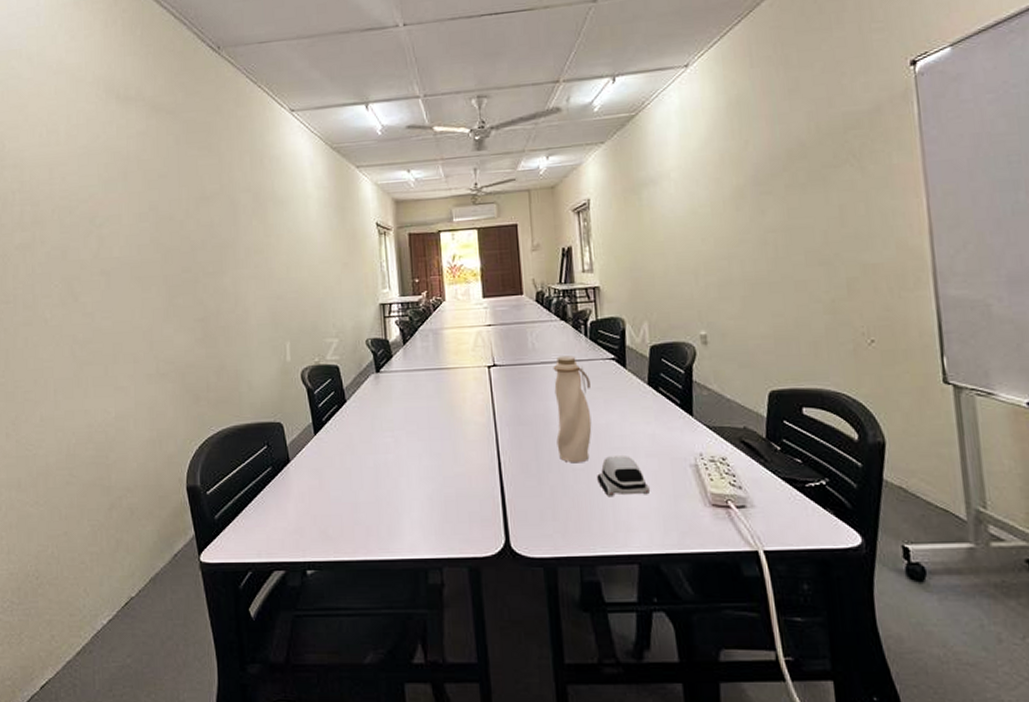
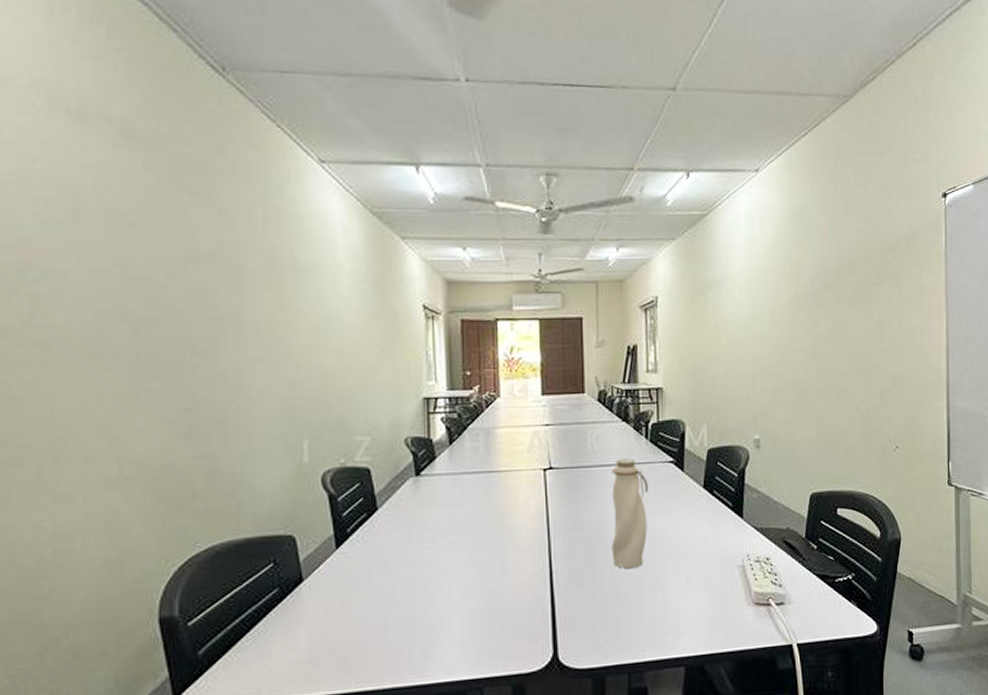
computer mouse: present [597,456,651,497] -> none [650,559,700,602]

